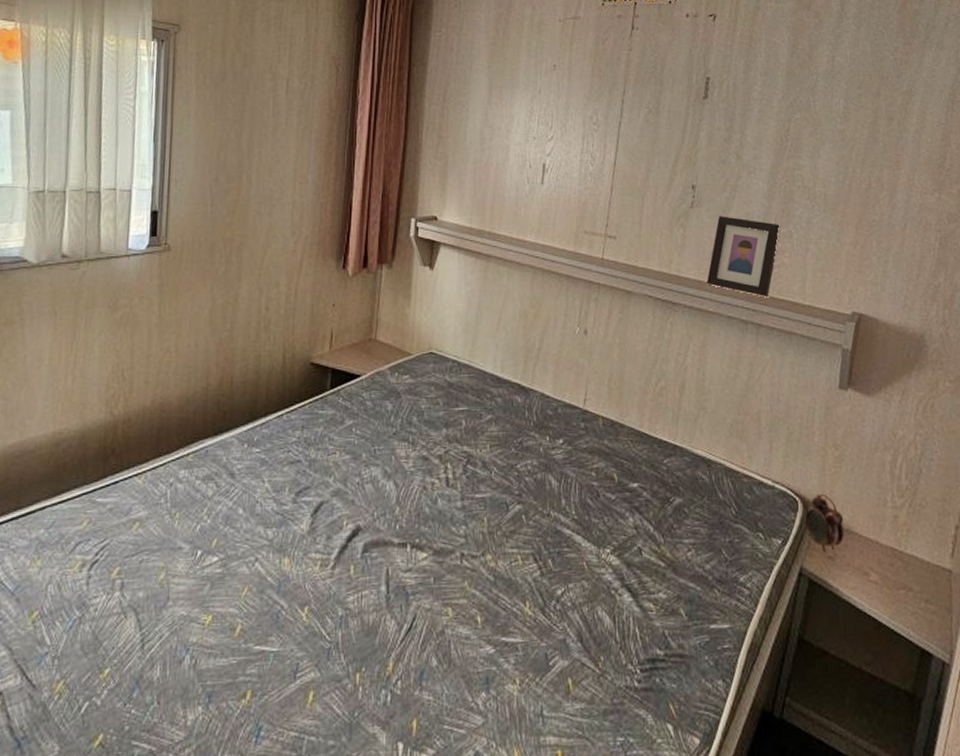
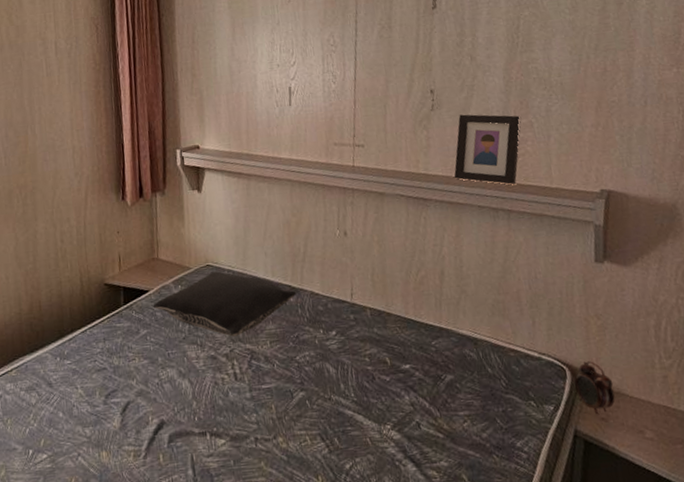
pillow: none [363,361,525,436] -> present [153,271,297,337]

